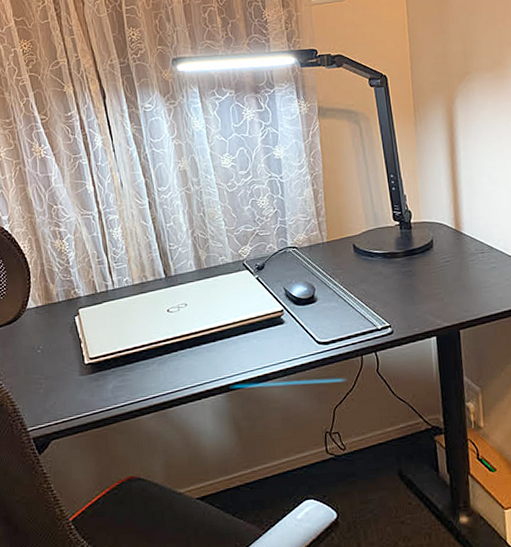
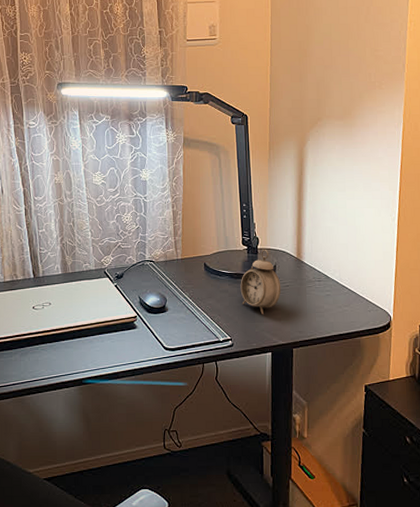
alarm clock: none [395,223,441,296] -> present [240,250,281,315]

